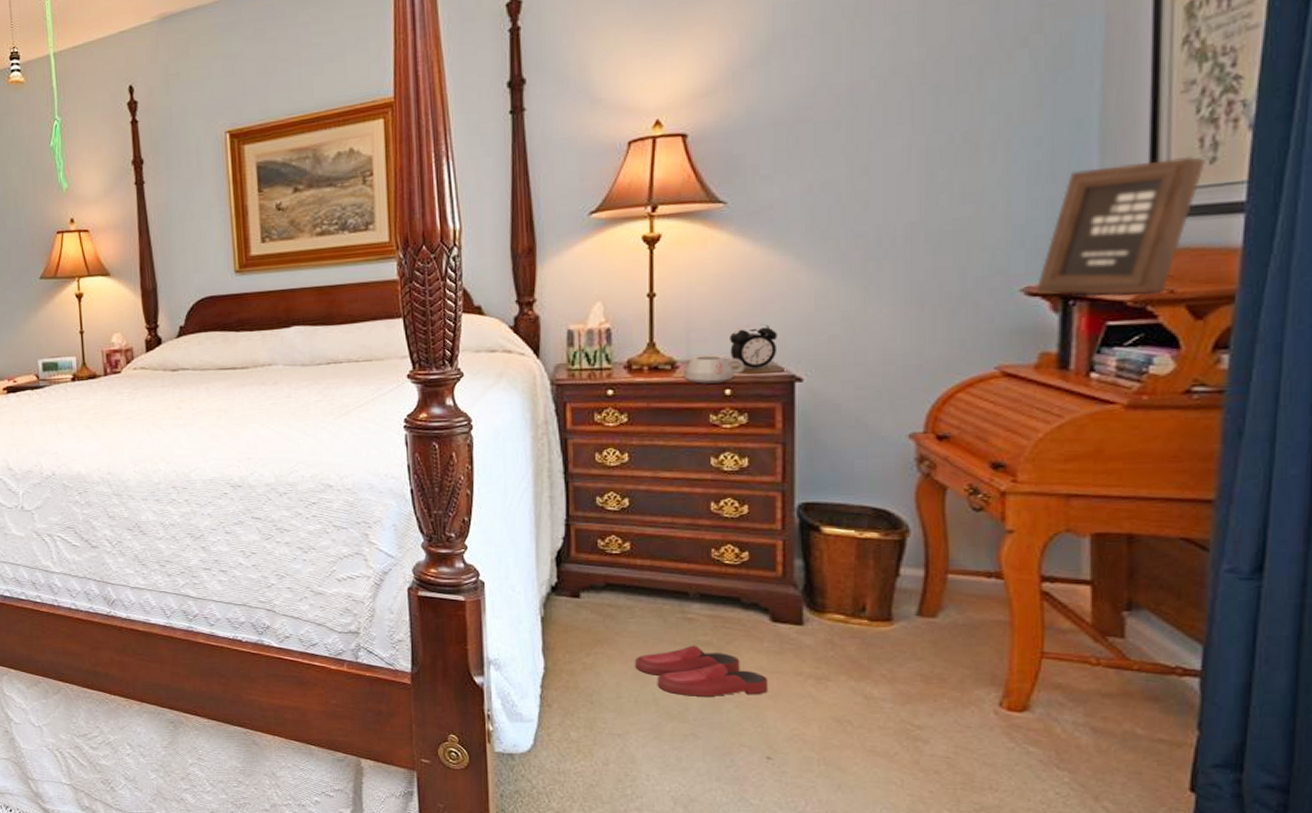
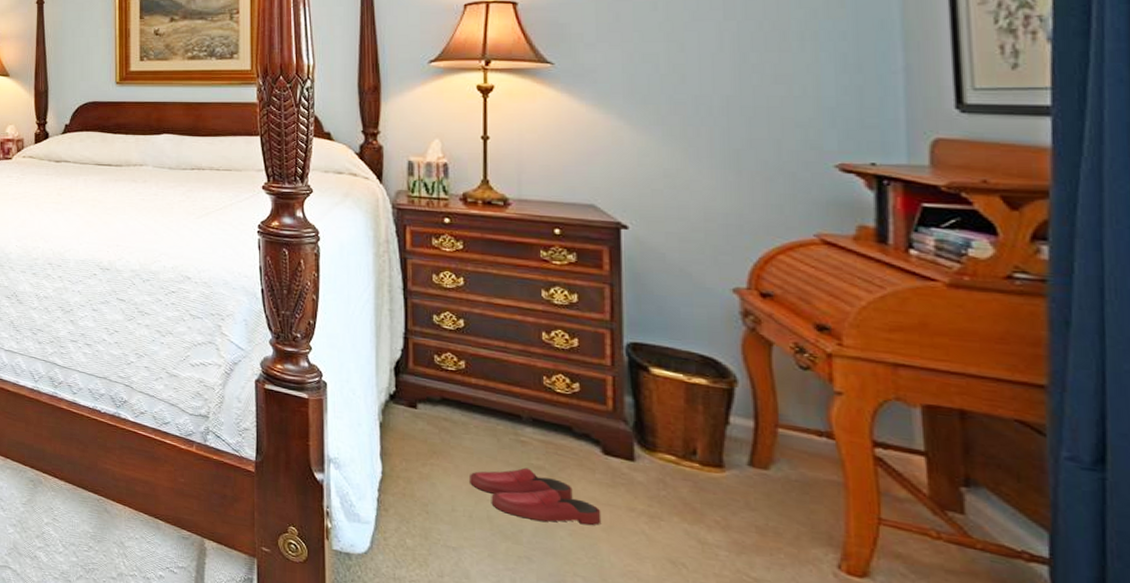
cup: present [684,354,745,384] -> none [516,195,573,223]
alarm clock: present [730,323,784,375] -> none [558,172,610,219]
picture frame: present [1035,156,1206,296] -> none [849,60,1008,184]

